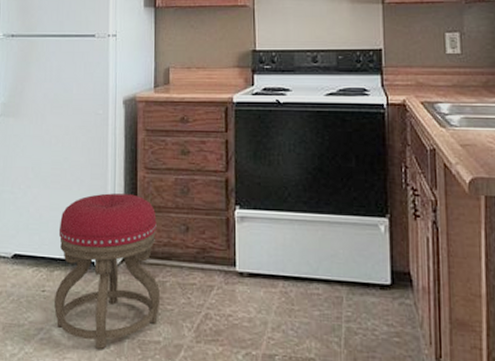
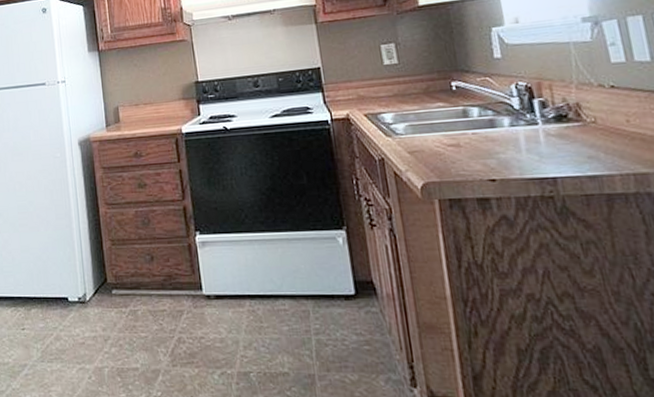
stool: present [54,193,161,349] -> none [31,230,134,380]

